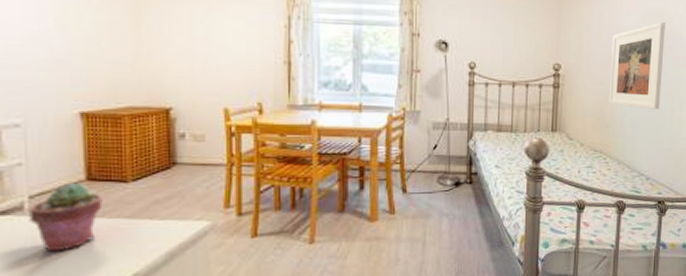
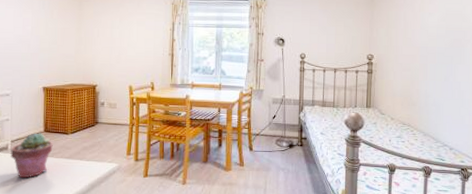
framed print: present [608,22,665,110] -> none [414,21,463,92]

